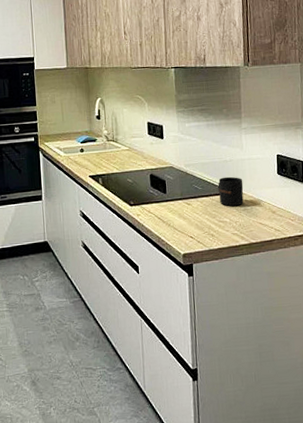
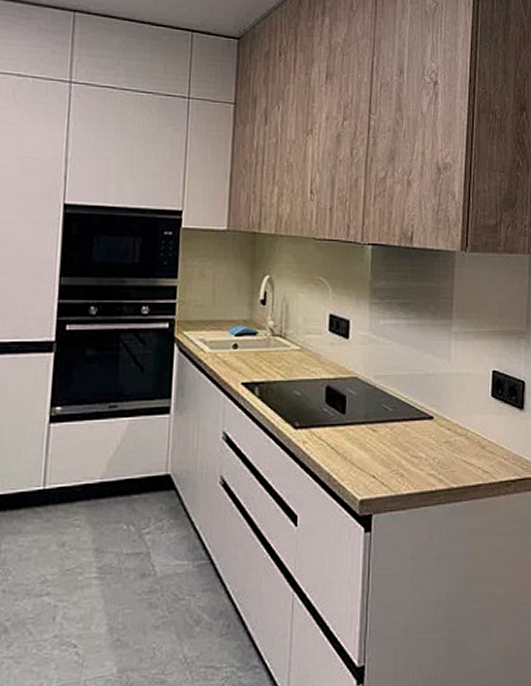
mug: present [218,176,244,206] -> none [414,396,447,436]

